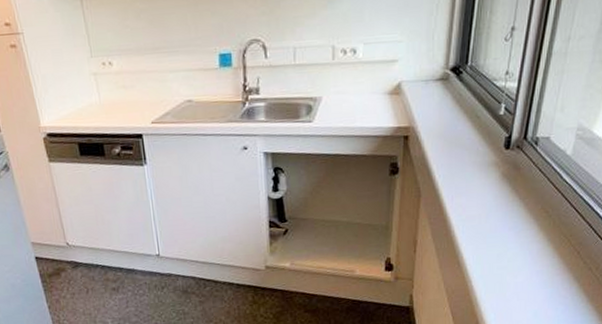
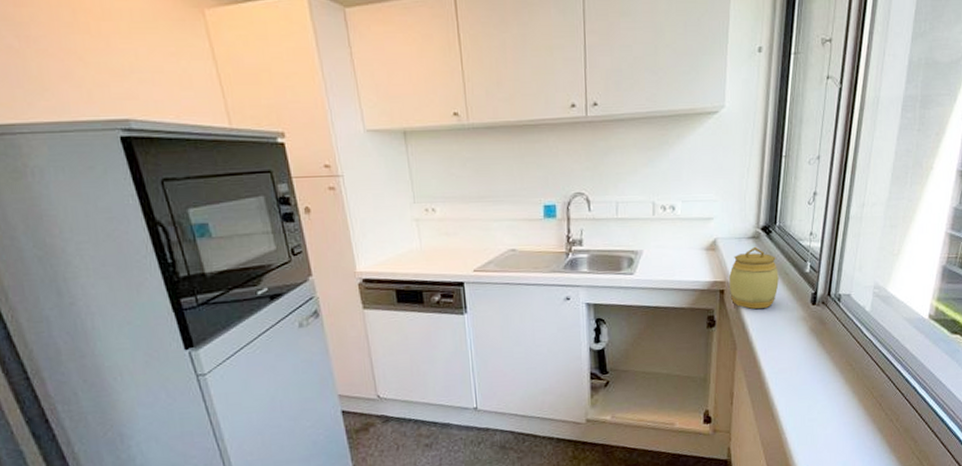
jar: none [414,88,469,155] -> present [729,246,779,309]

